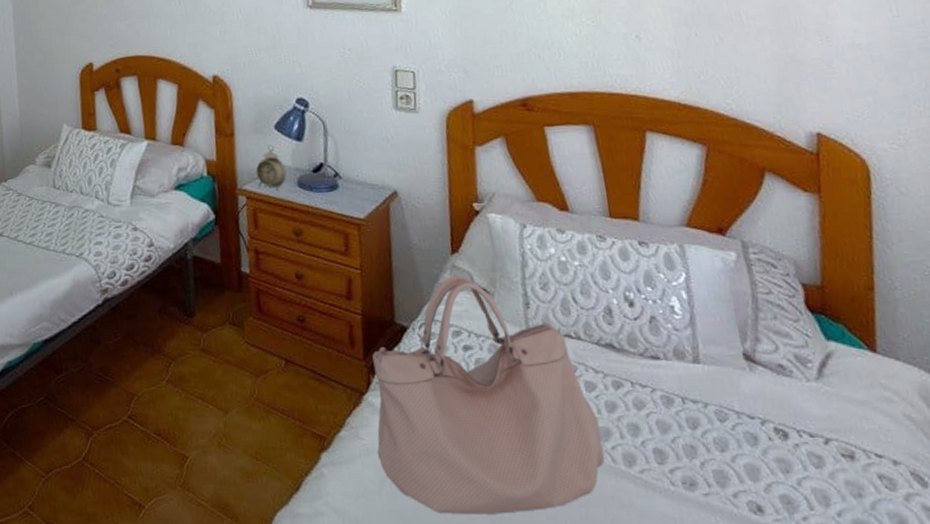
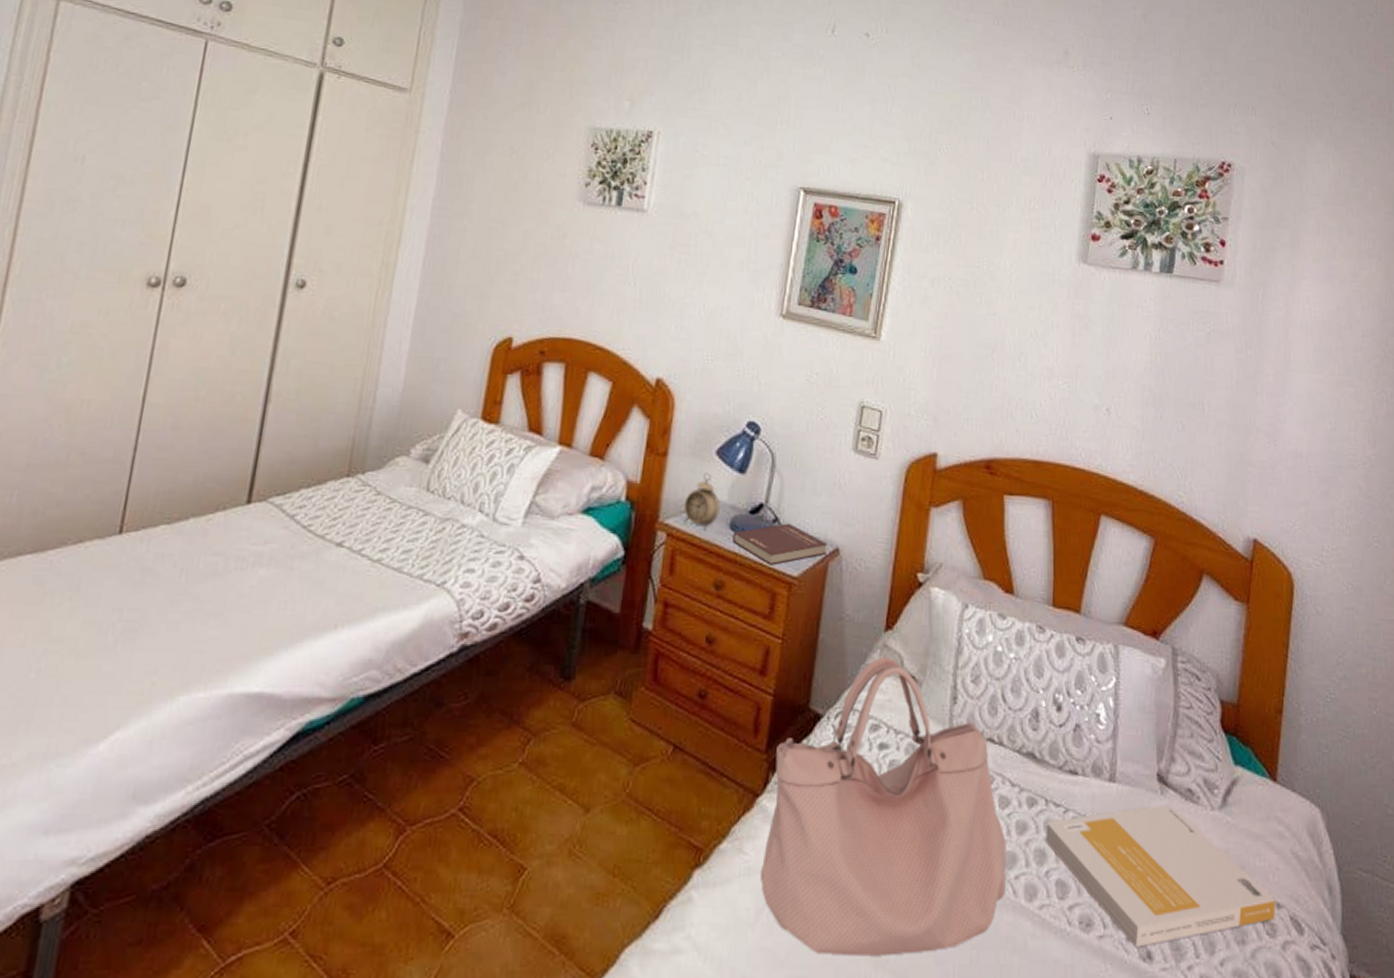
book: none [301,176,386,212] -> present [732,523,827,566]
book: none [635,379,893,503] -> present [1044,804,1276,948]

